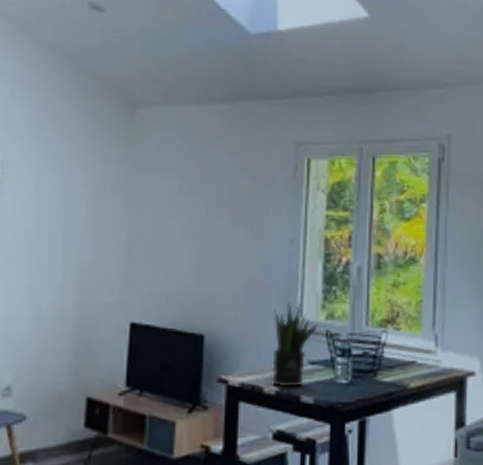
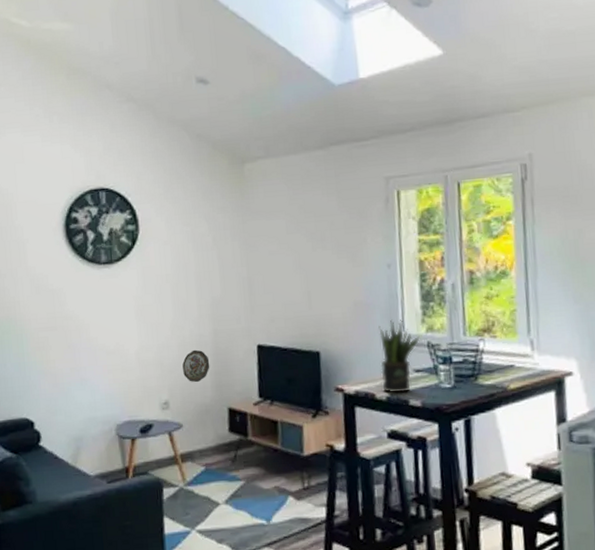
decorative plate: none [34,324,70,365] -> present [182,349,210,383]

